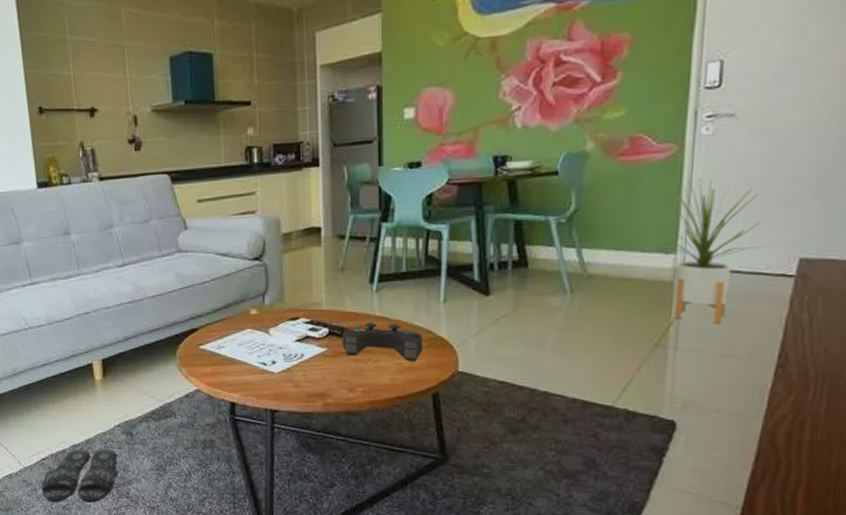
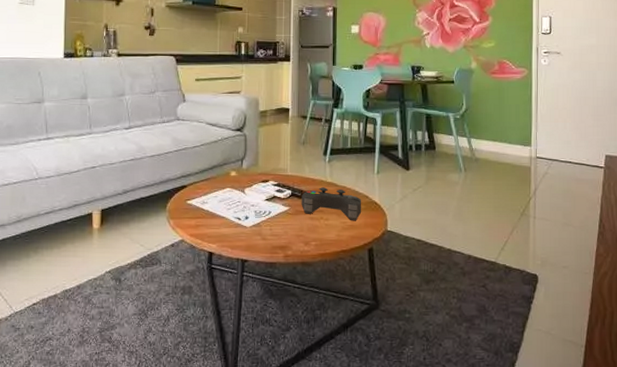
slippers: present [41,449,119,503] -> none [28,294,105,348]
house plant: present [656,178,766,324] -> none [517,94,585,200]

